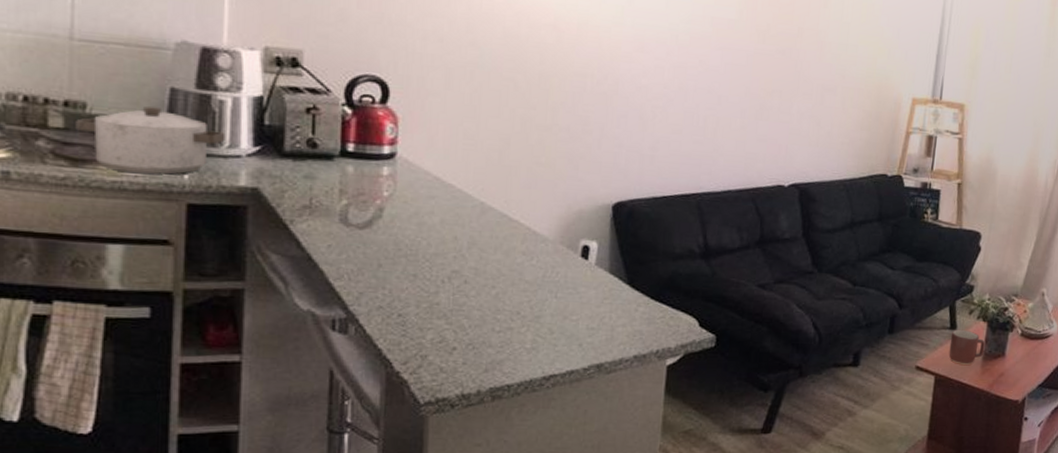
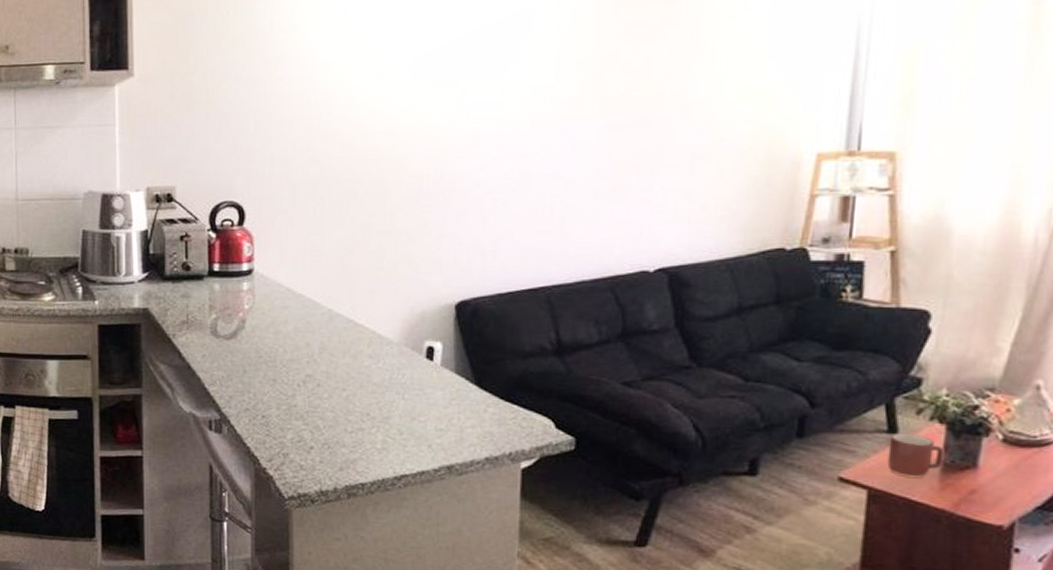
cooking pot: present [75,105,226,175] -> none [22,246,122,302]

